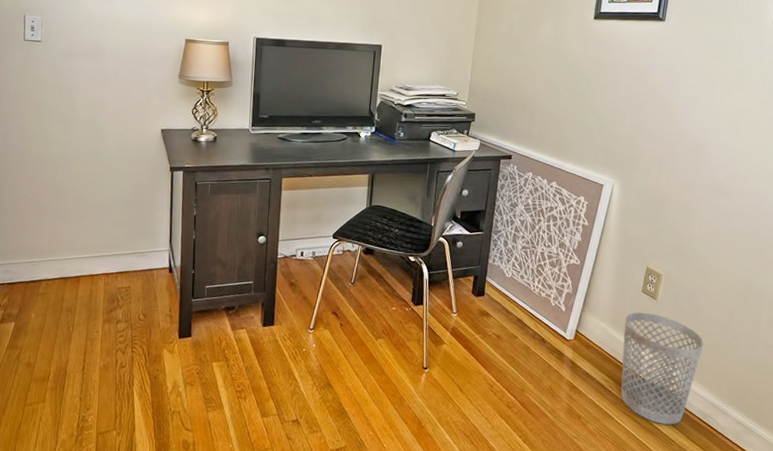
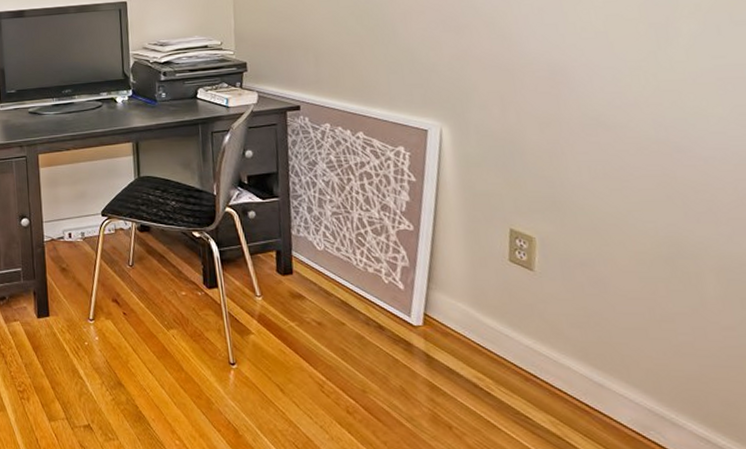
wastebasket: present [621,312,704,425] -> none [490,287,620,440]

